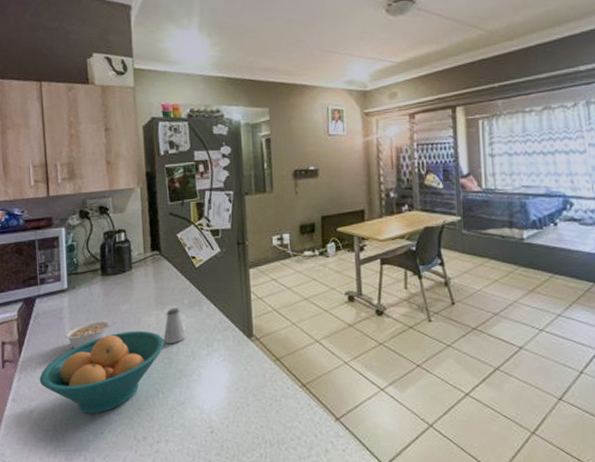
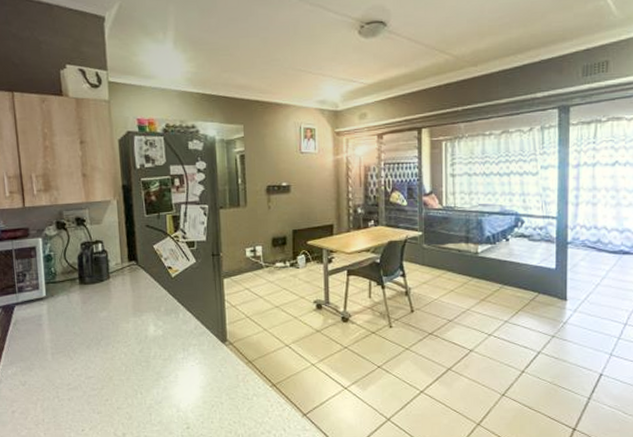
fruit bowl: present [39,331,164,413] -> none [20,337,142,412]
legume: present [64,320,117,348] -> none [44,326,96,352]
saltshaker: present [163,308,187,344] -> none [141,315,164,349]

